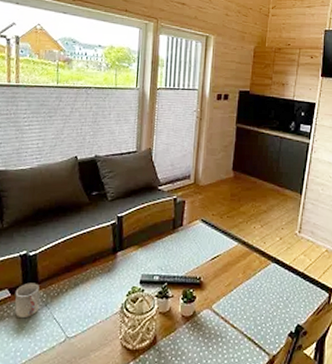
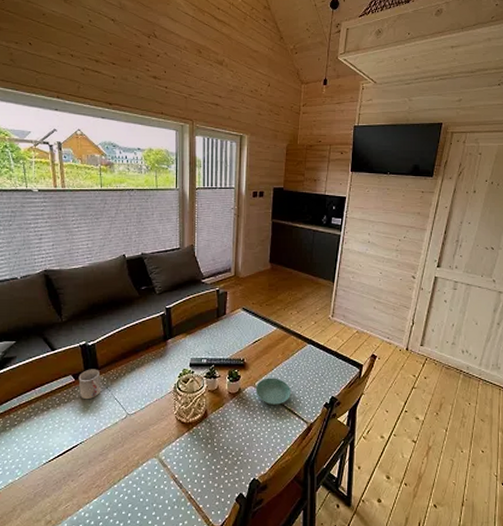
saucer: none [212,300,253,333] -> present [255,378,292,406]

